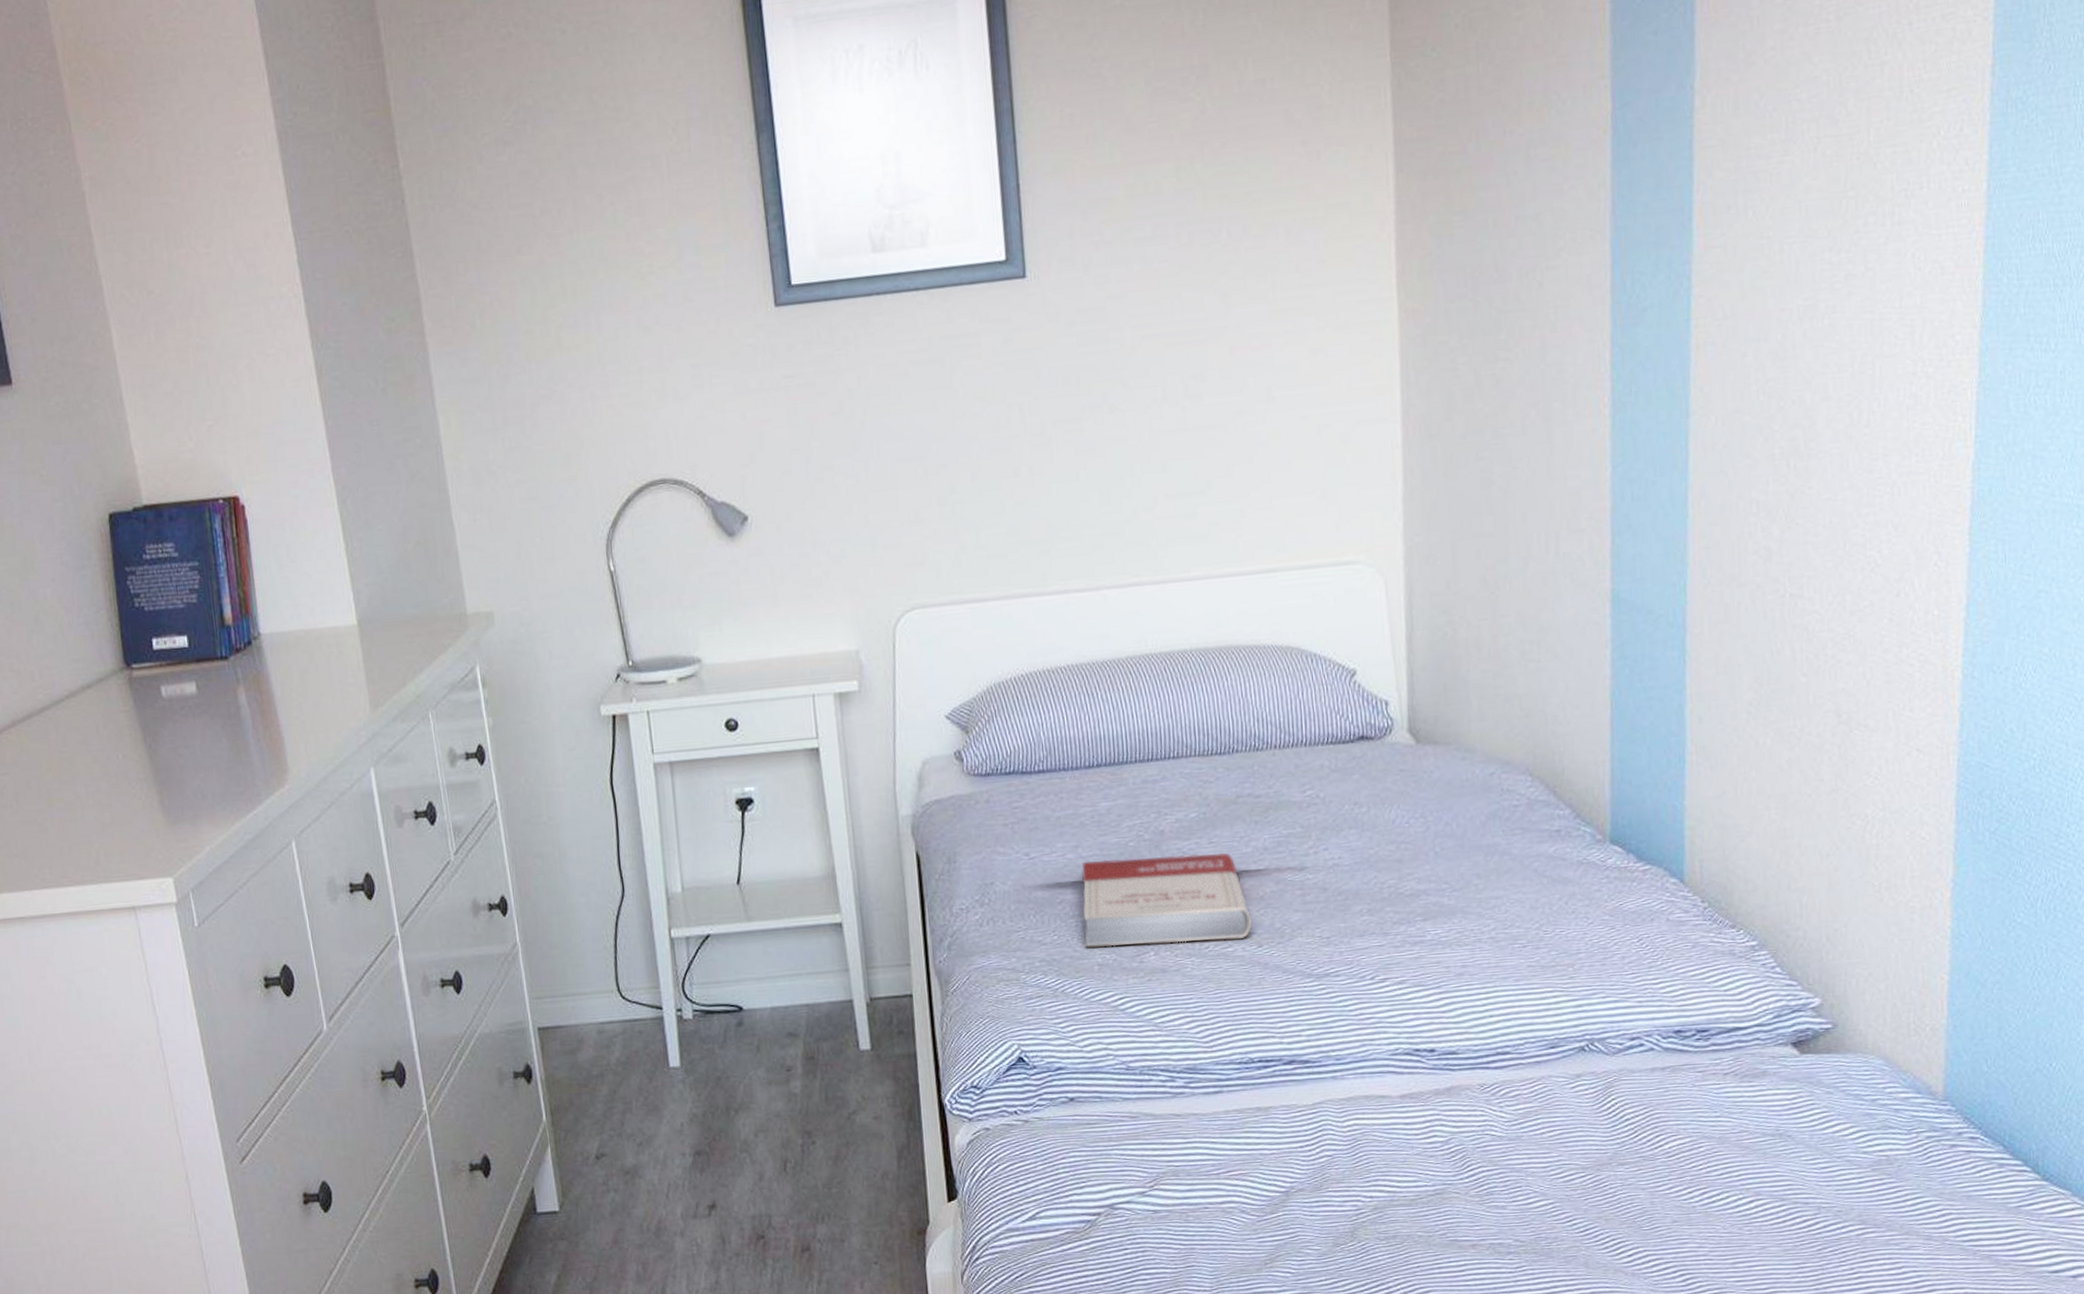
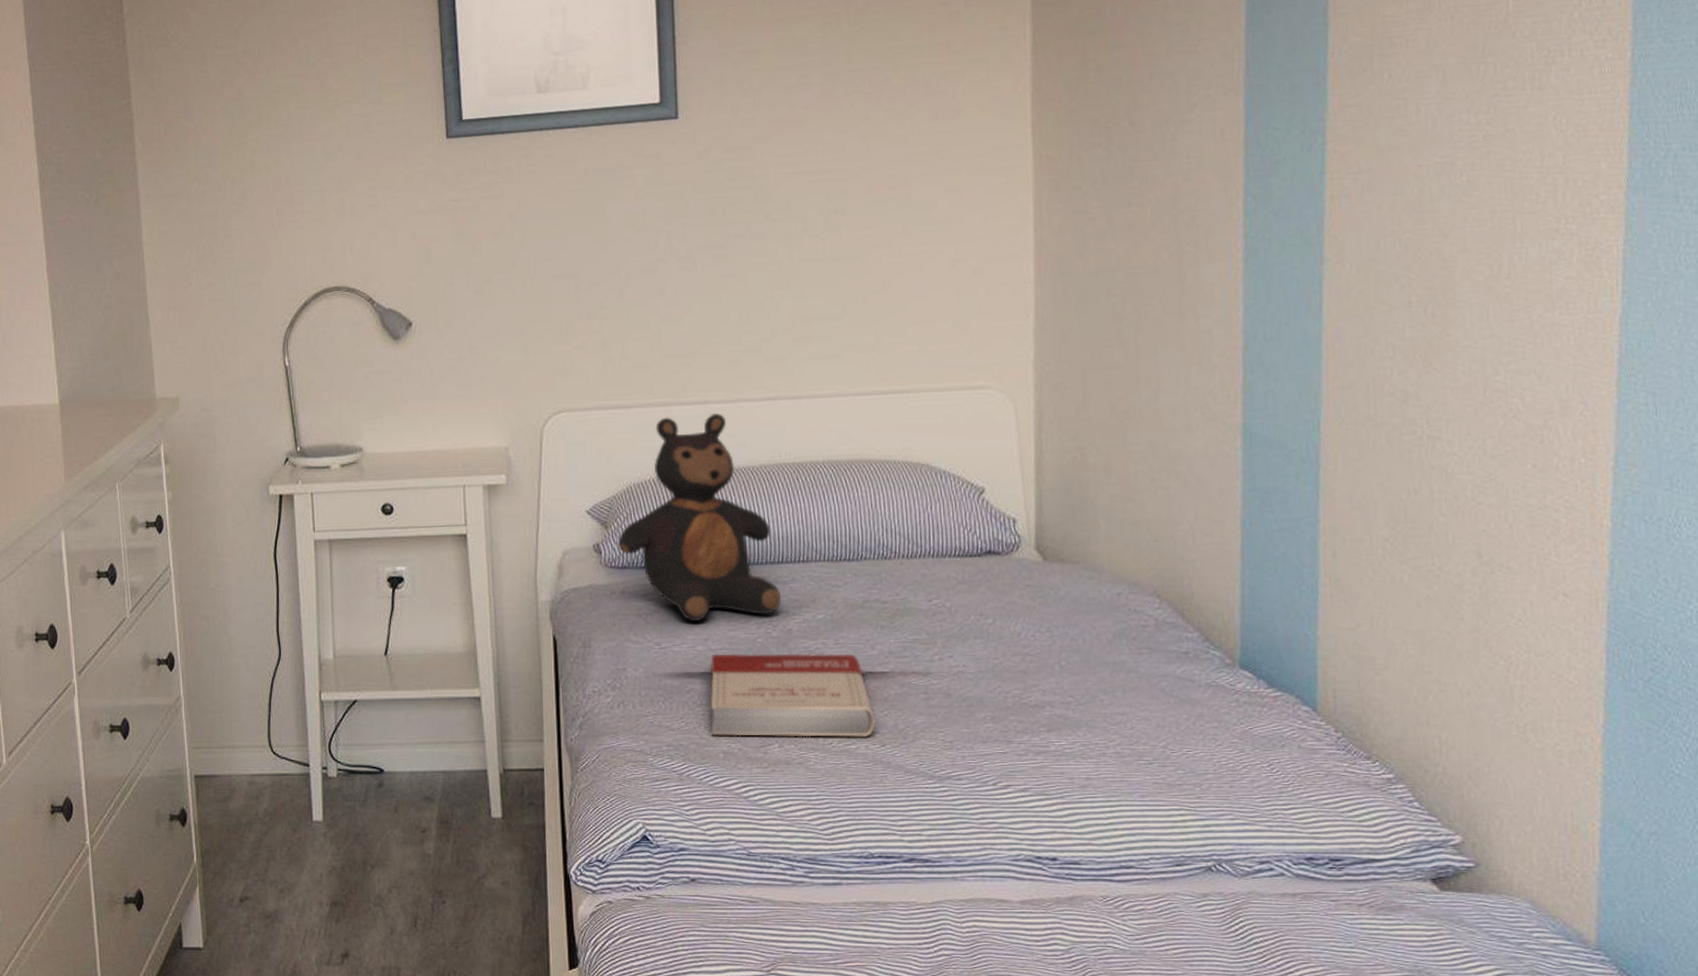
teddy bear: none [980,603,1153,828] -> present [618,413,782,621]

